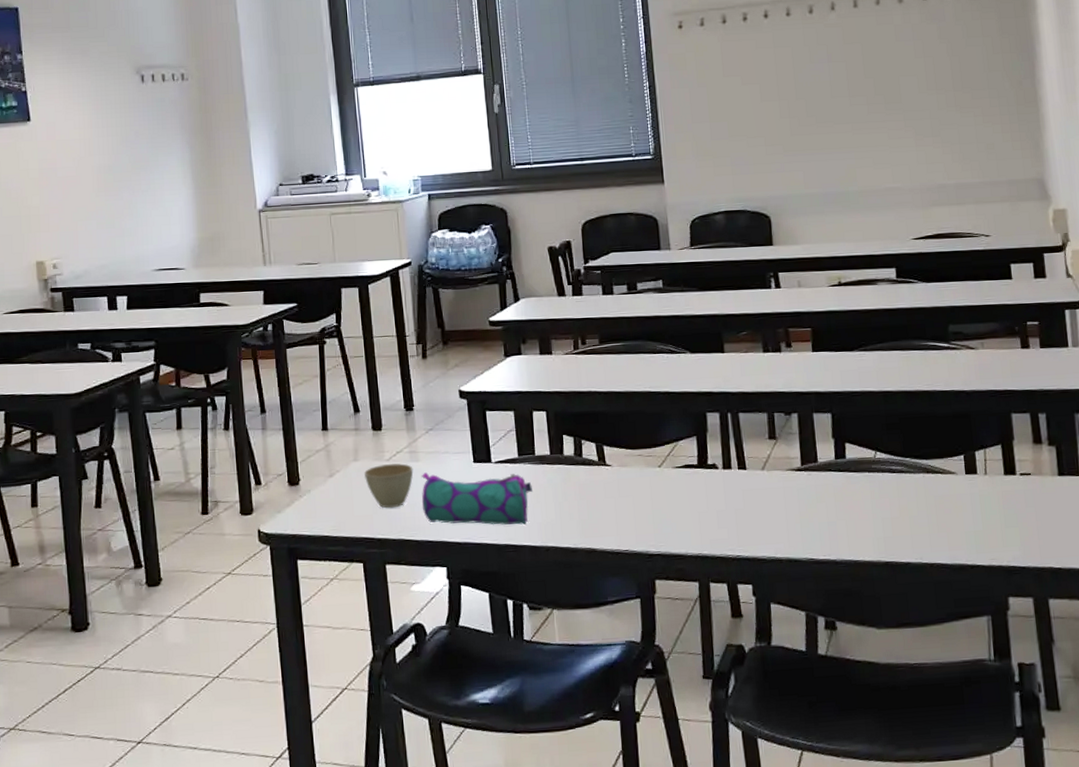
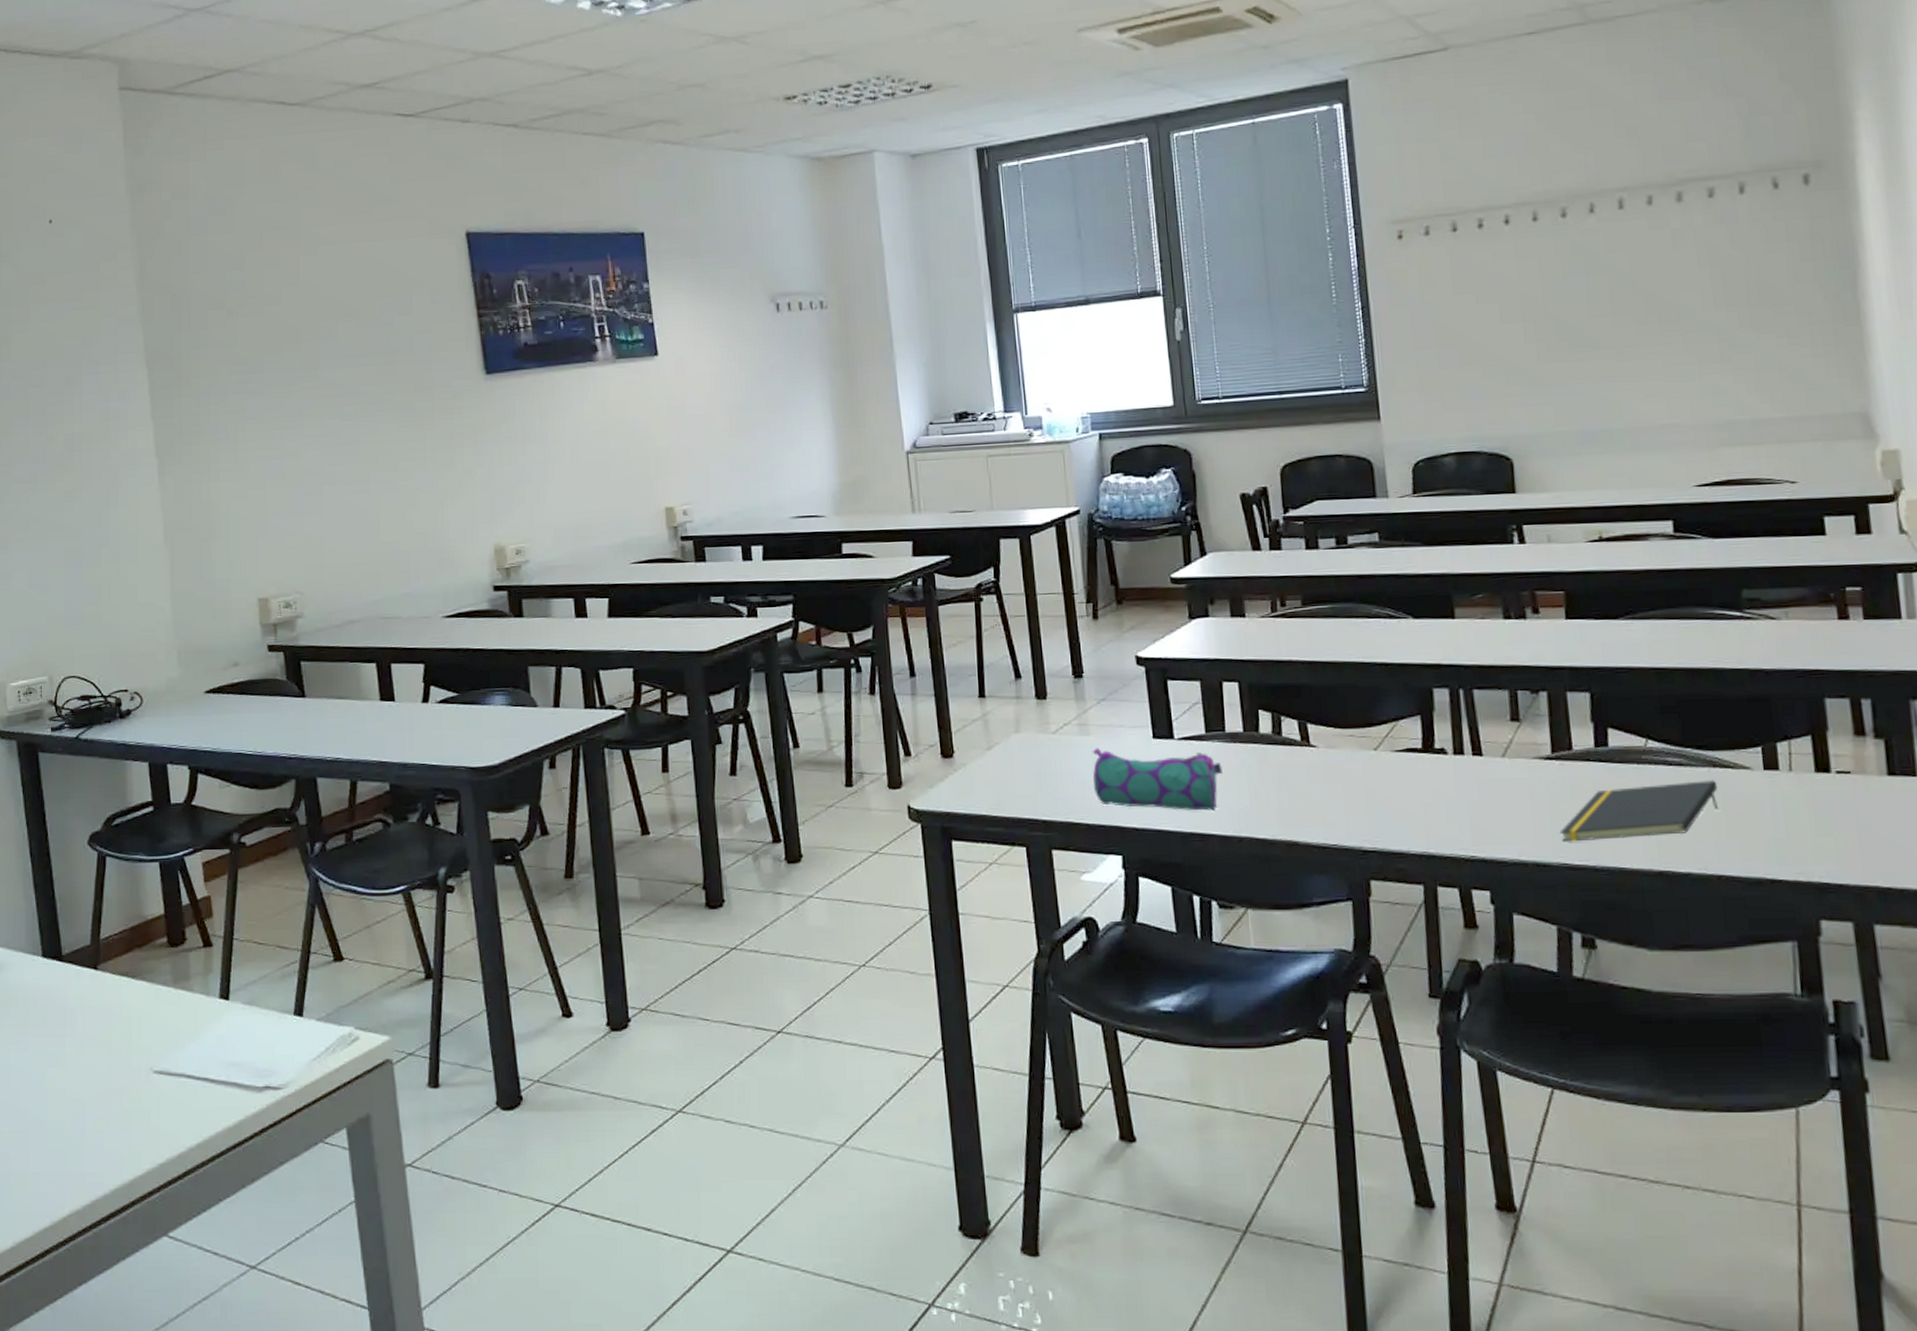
cup: present [363,463,414,509] -> none [1026,737,1084,787]
notepad: none [808,484,932,541] -> present [1560,780,1719,842]

